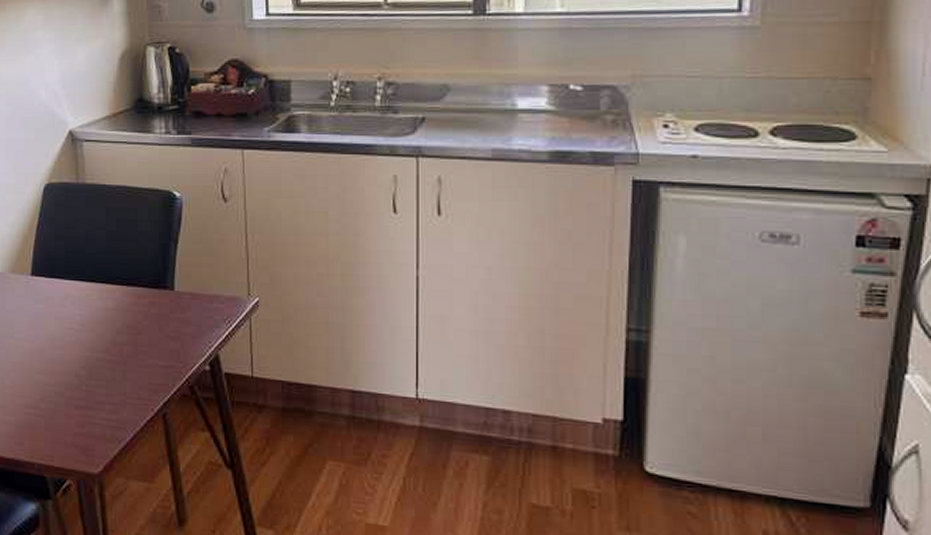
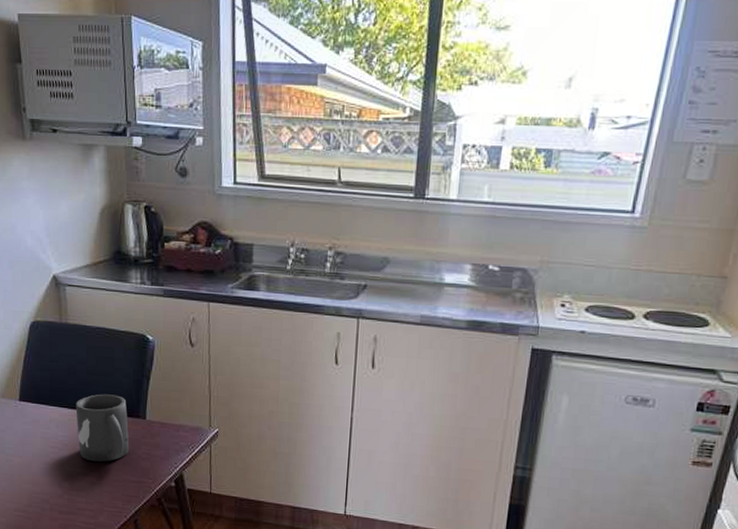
mug: none [94,262,156,345] -> present [76,394,130,462]

